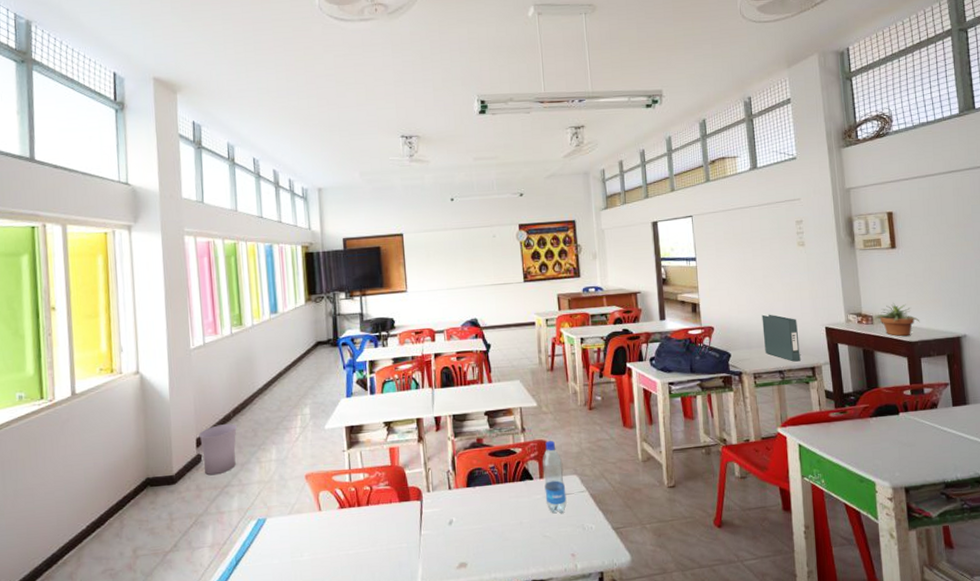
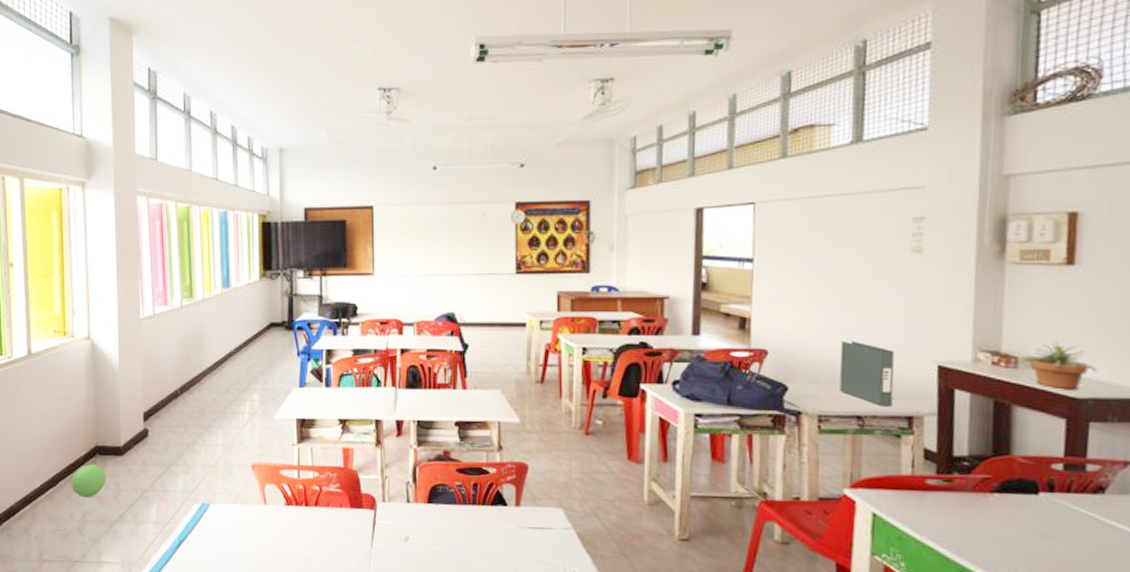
ball: none [120,497,159,533] -> present [71,464,107,498]
waste bin: present [198,424,238,475] -> none [146,401,185,452]
bottle: present [542,441,567,514] -> none [519,465,547,549]

